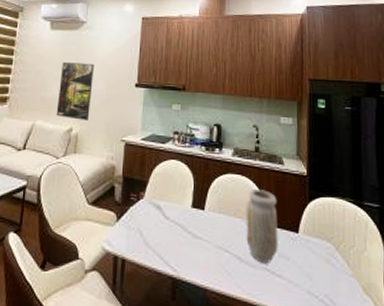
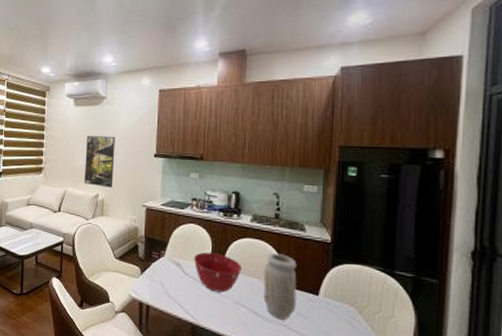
mixing bowl: none [174,192,225,237] -> present [193,252,243,293]

